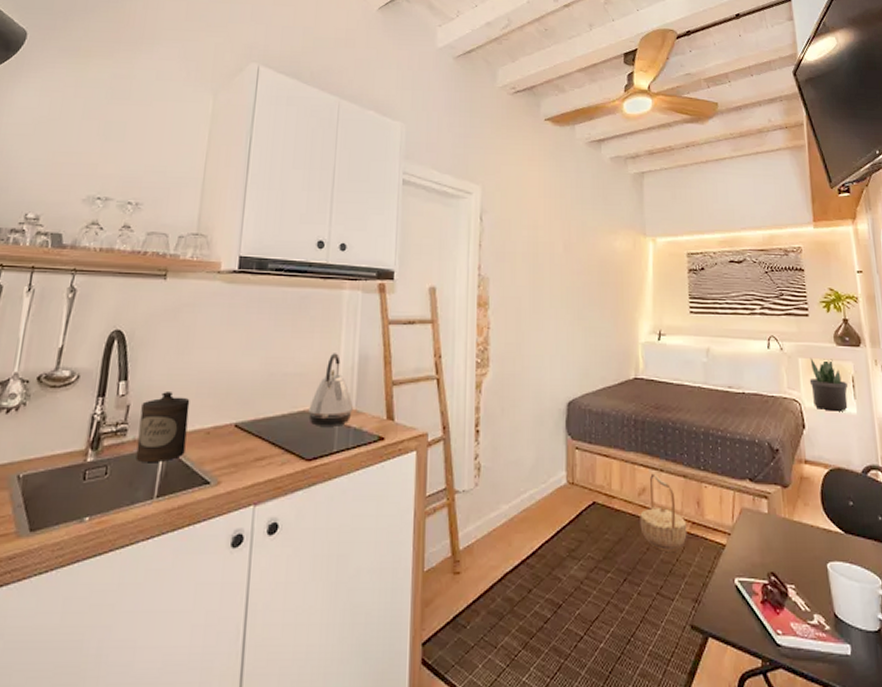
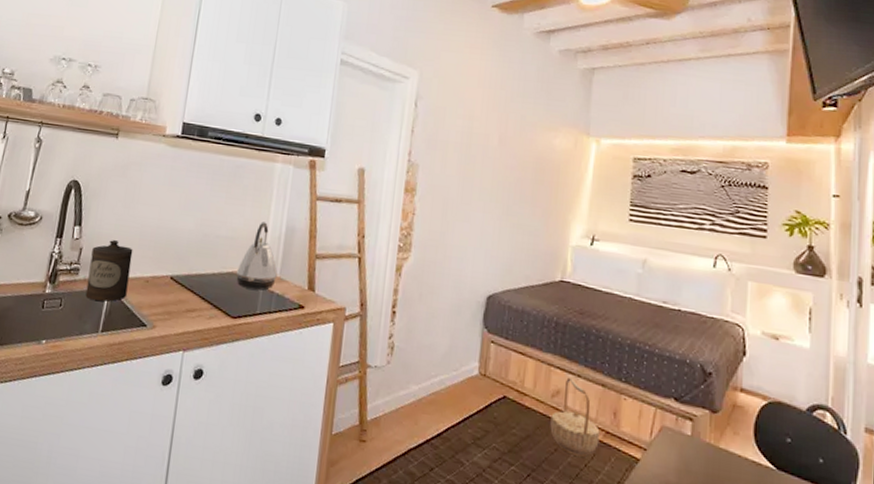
planter: present [809,357,848,411] -> none [757,282,803,344]

